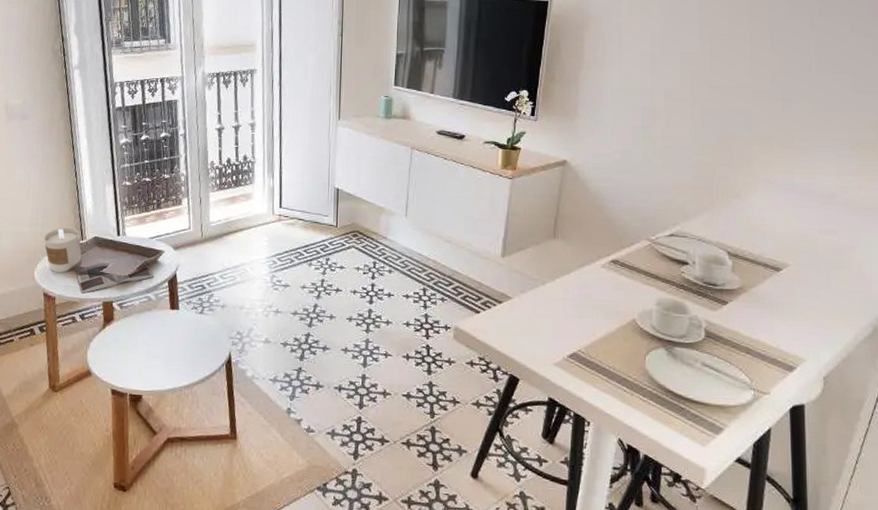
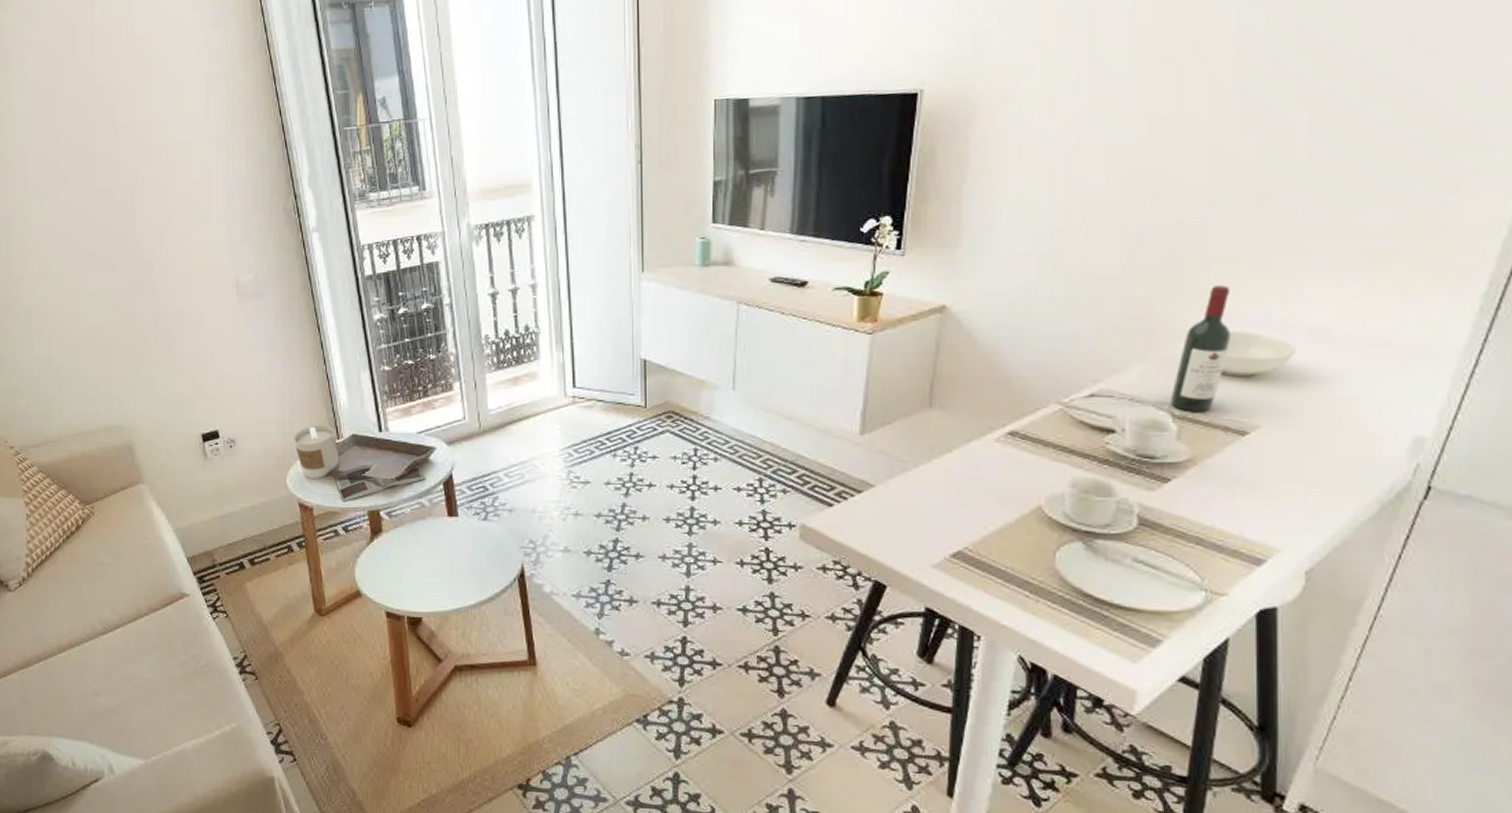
wine bottle: none [727,158,769,252] -> present [1171,285,1232,413]
bowl: none [761,193,813,227] -> present [1221,331,1297,377]

